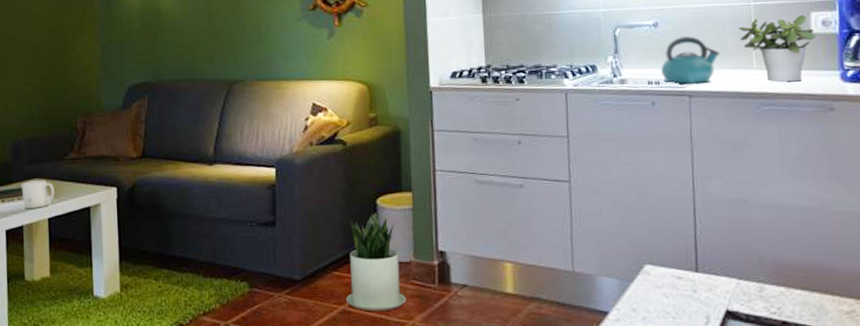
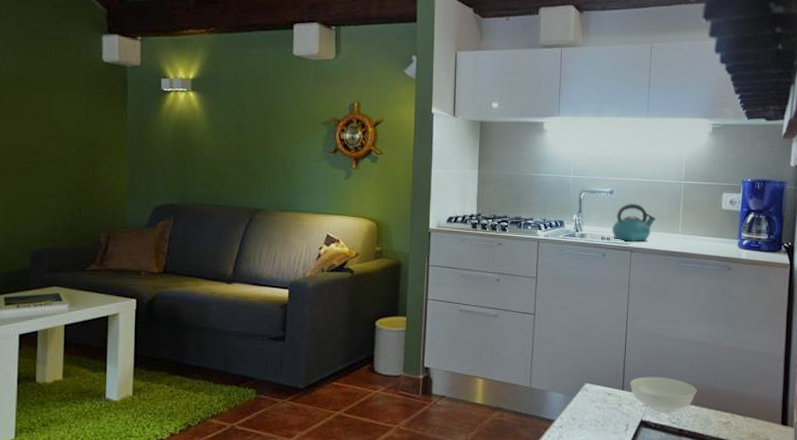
mug: present [21,179,56,209] -> none [38,288,74,315]
planter: present [346,213,407,312] -> none [342,333,394,417]
bowl: none [705,253,802,299] -> present [629,376,697,412]
potted plant: present [739,14,817,83] -> none [671,194,725,246]

